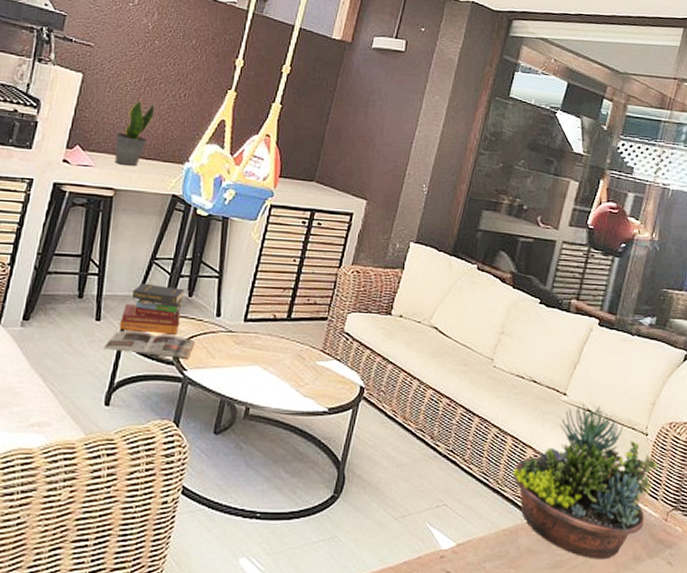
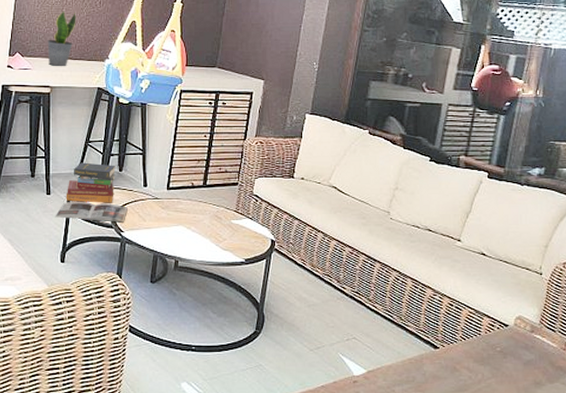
succulent planter: present [512,403,660,560] -> none [414,247,555,384]

